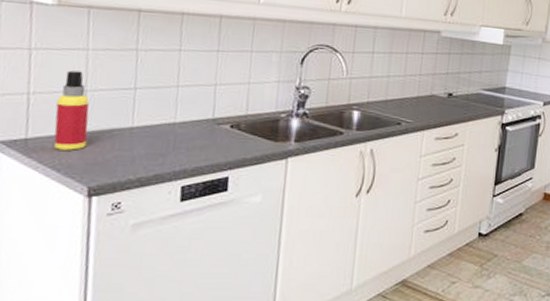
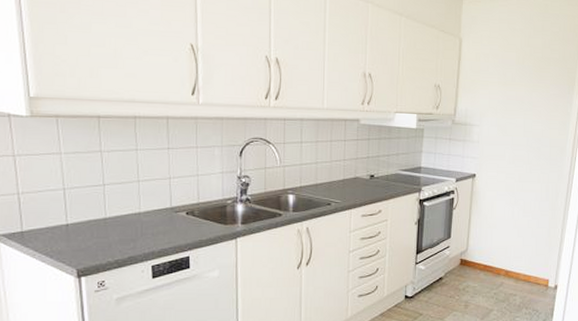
spray bottle: present [53,70,90,150] -> none [42,172,71,240]

